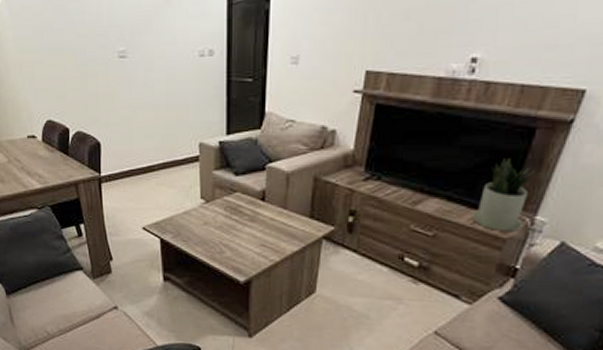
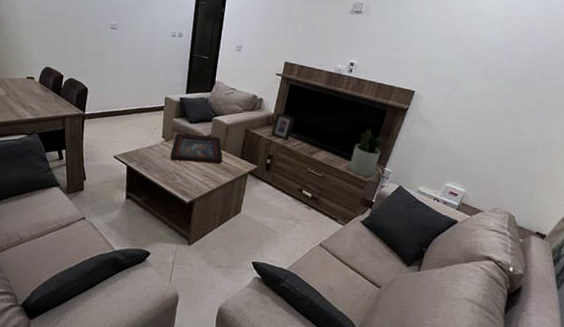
decorative tray: none [214,190,285,228] -> present [170,134,223,164]
picture frame: none [352,148,386,187] -> present [271,113,295,141]

